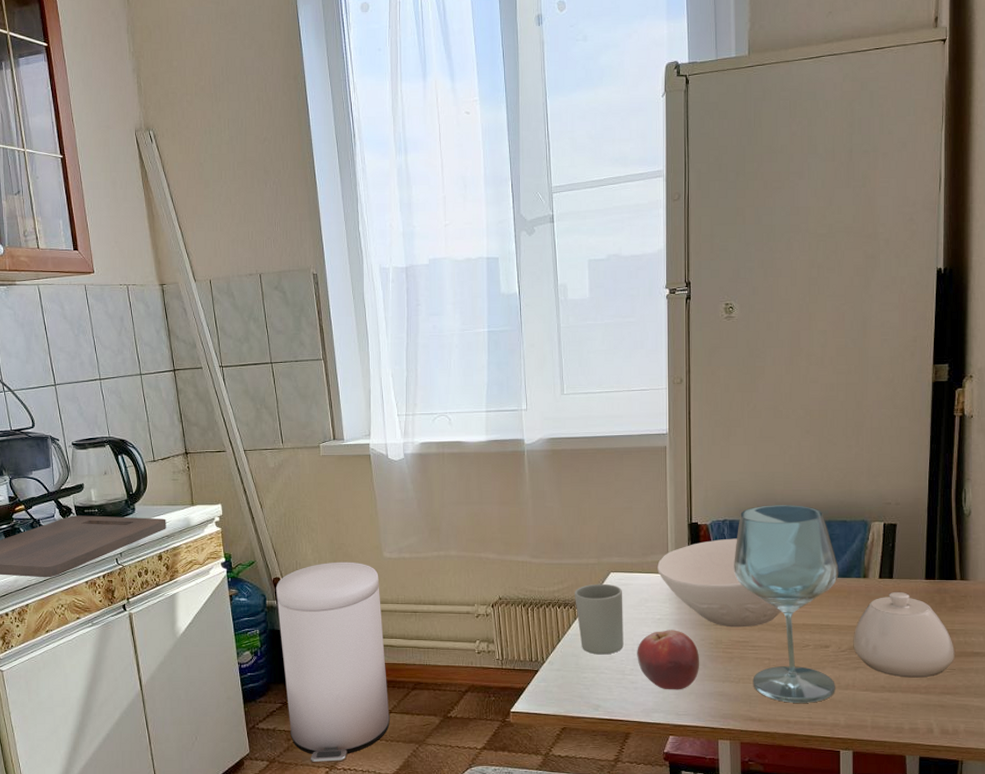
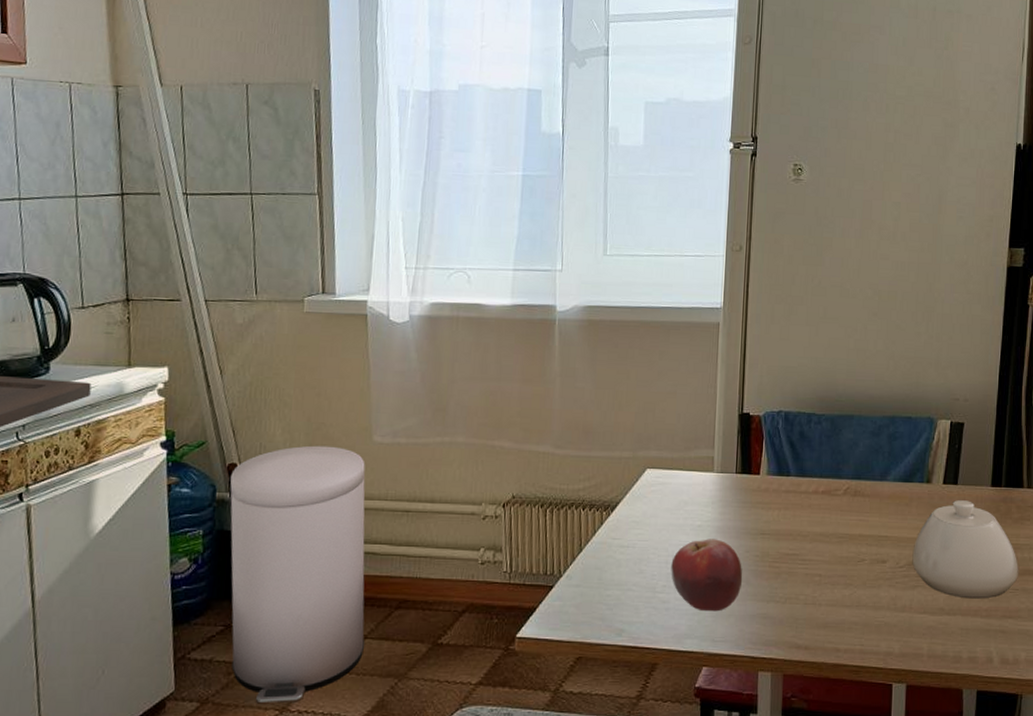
mug: present [575,583,624,655] -> none [602,481,660,568]
bowl: present [657,538,782,628] -> none [701,432,837,538]
wine glass: present [733,505,839,703] -> none [786,396,901,628]

